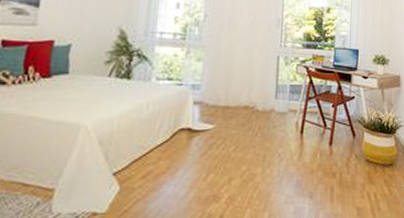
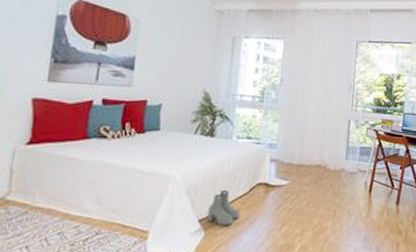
boots: none [123,137,161,179] -> present [207,189,240,226]

